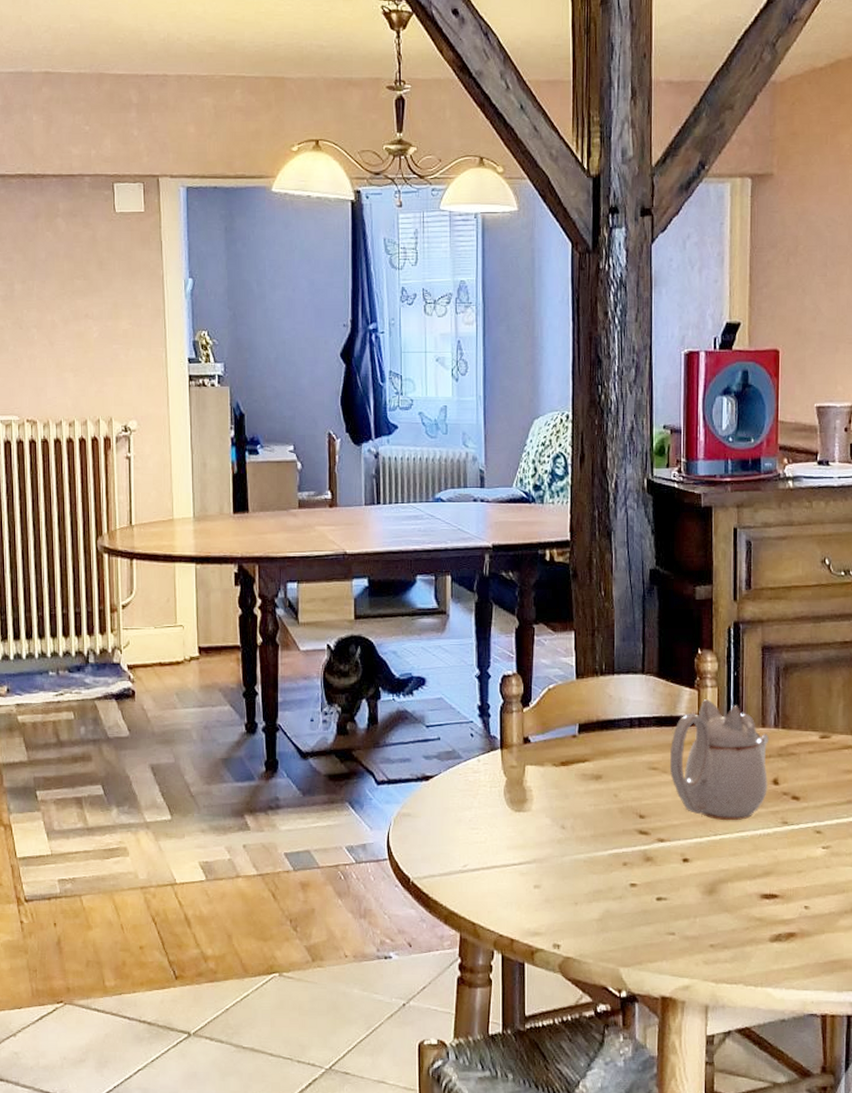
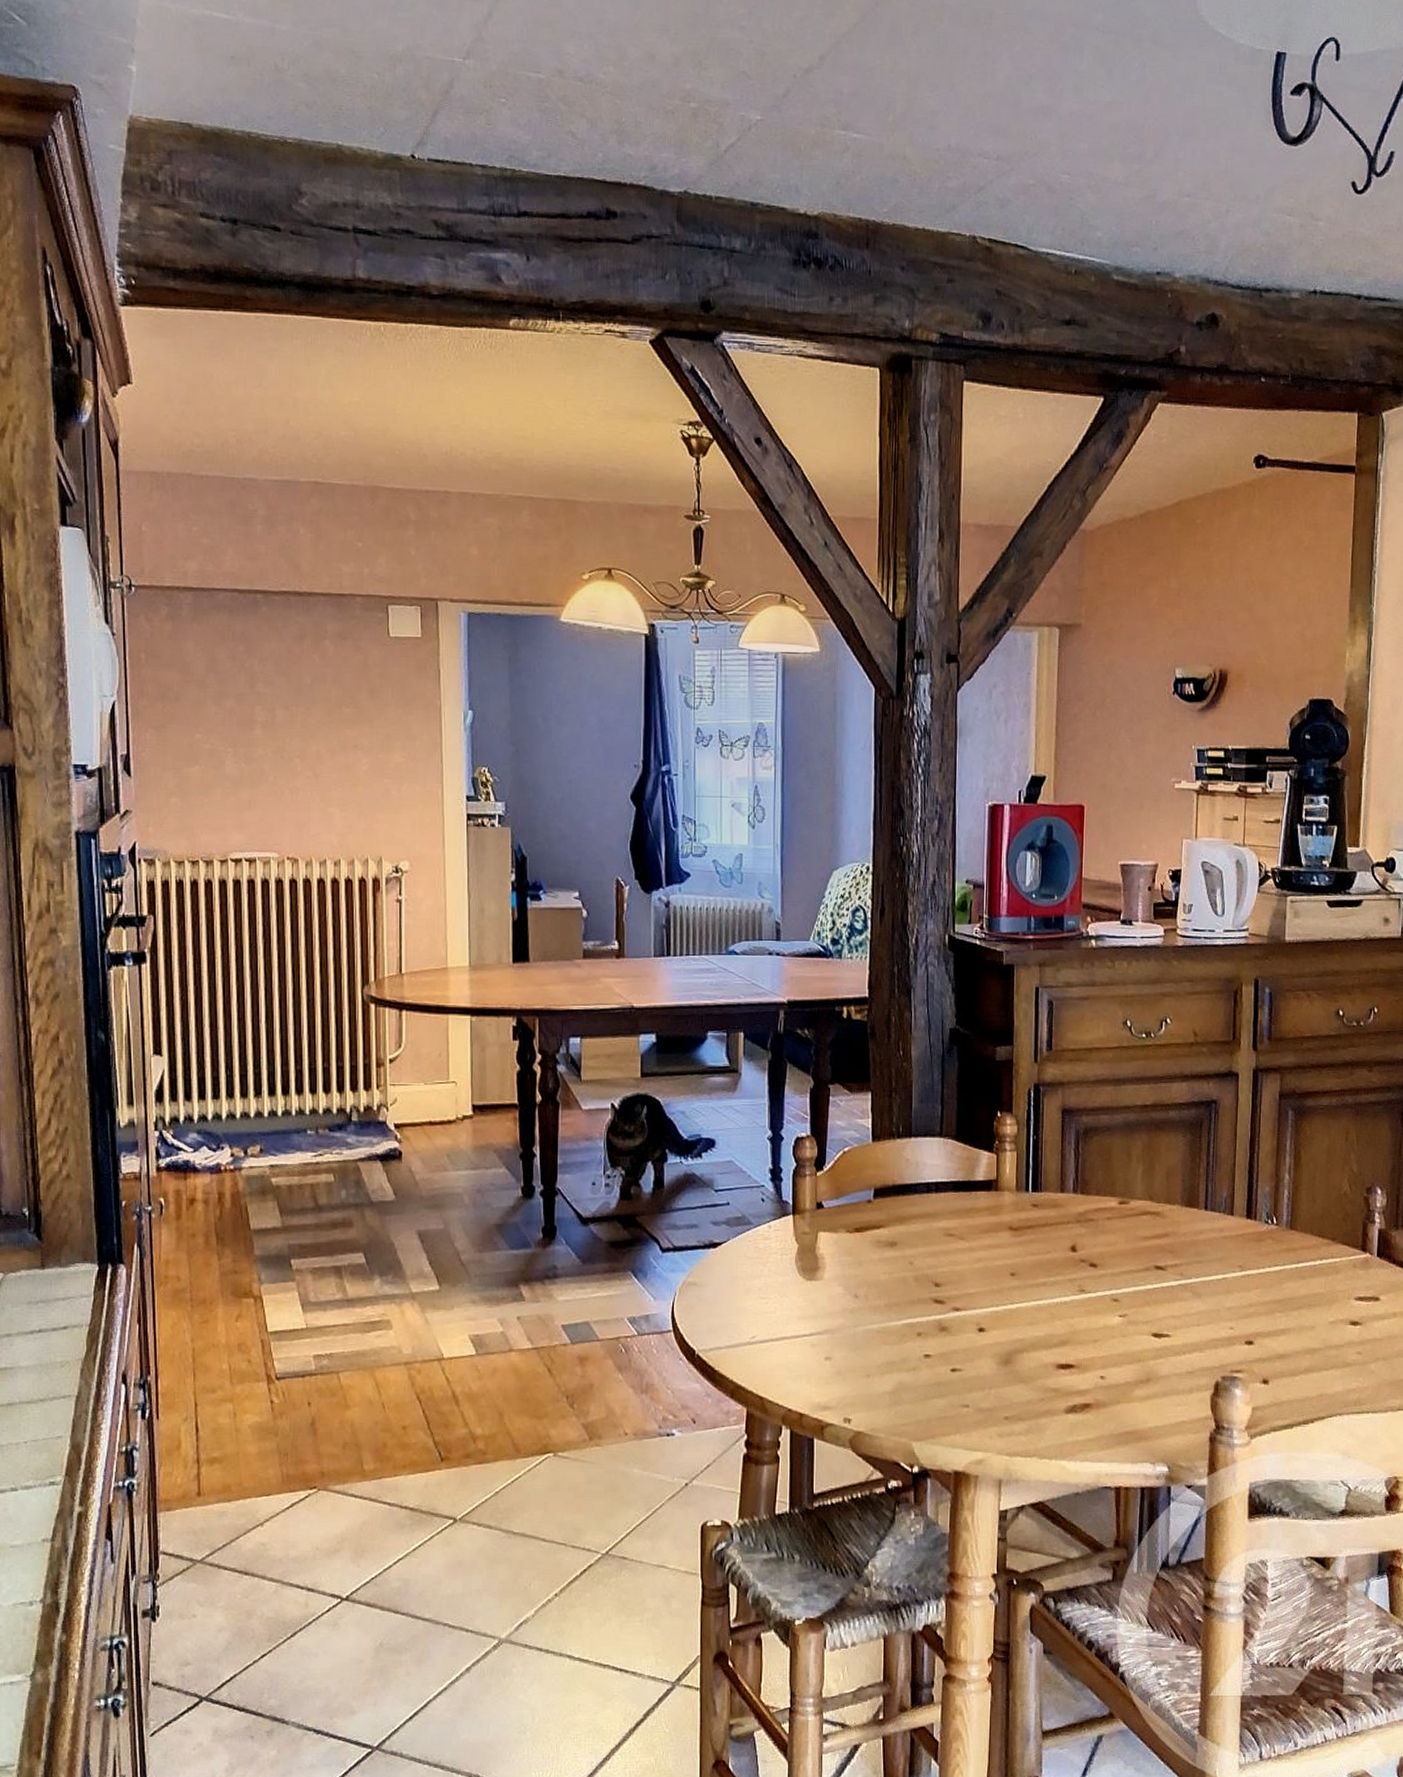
teapot: present [670,699,769,821] -> none [967,1164,1068,1289]

